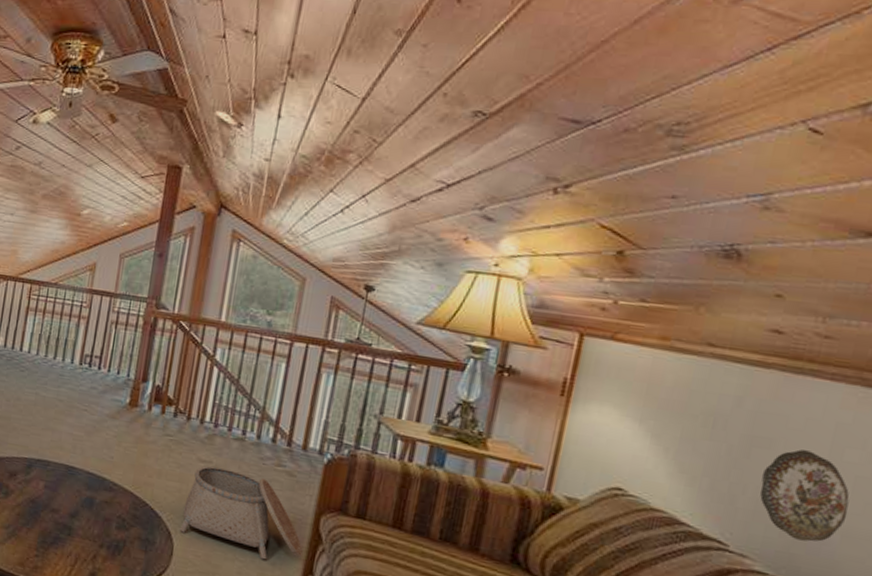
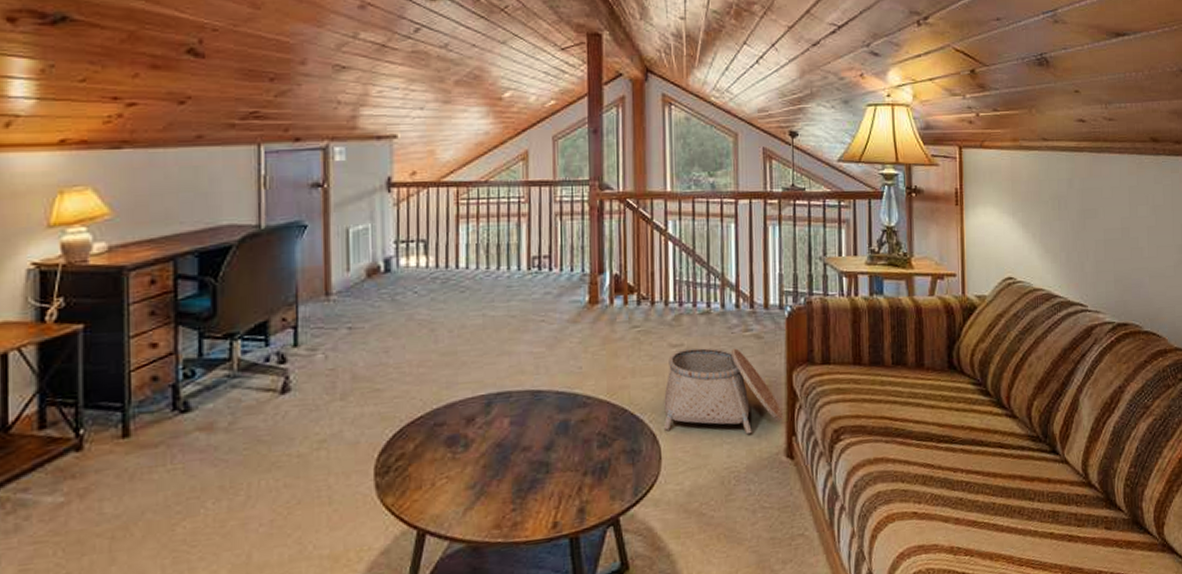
decorative plate: present [759,449,850,542] -> none [1095,213,1149,288]

